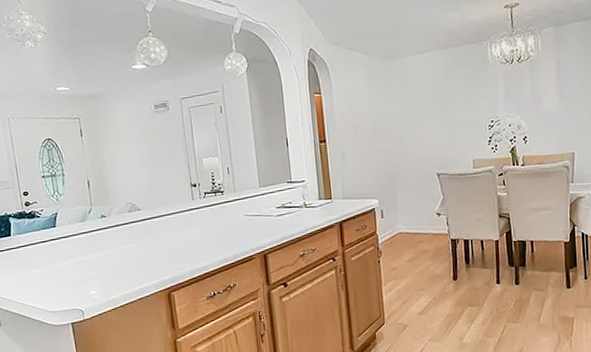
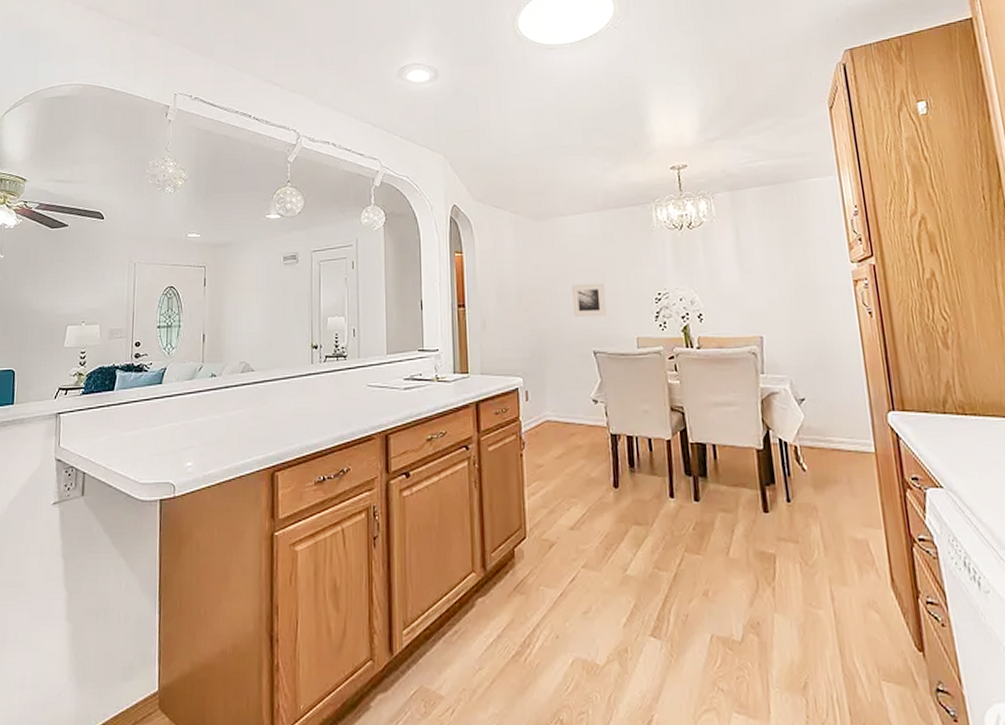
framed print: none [417,114,449,146] -> present [571,283,607,318]

